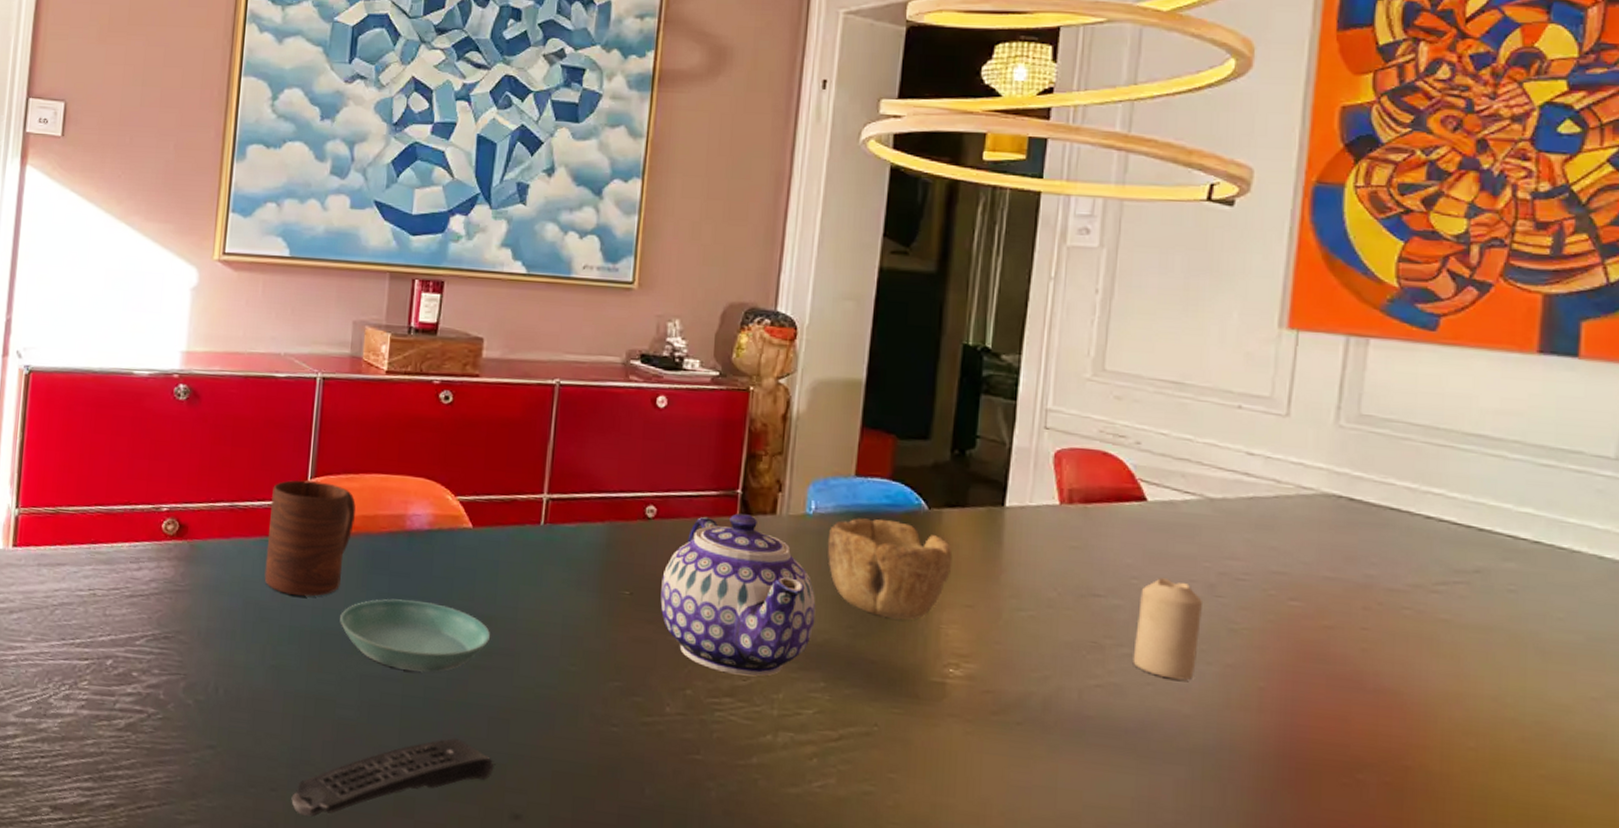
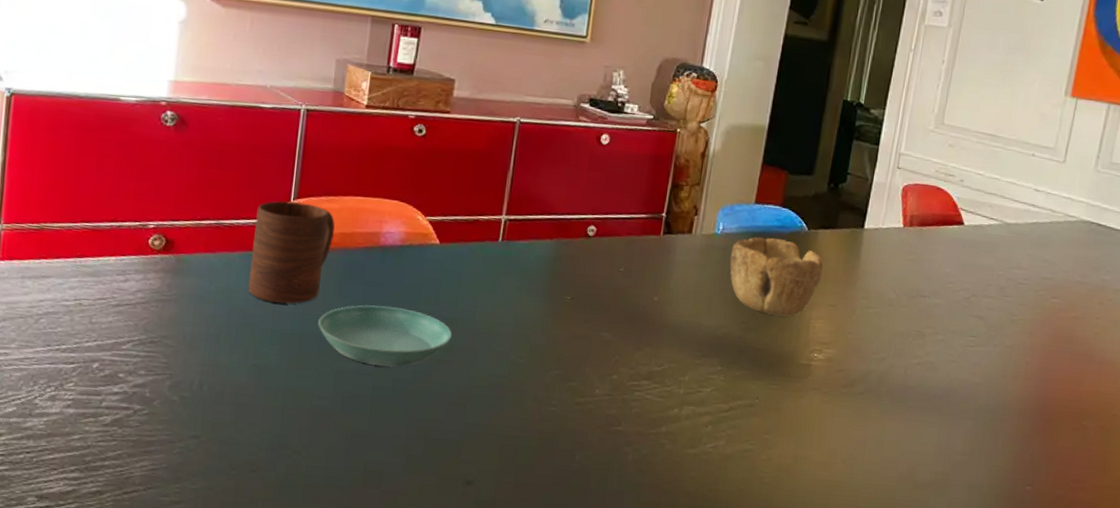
remote control: present [291,737,493,818] -> none [270,420,451,493]
teapot: present [660,512,816,677] -> none [595,232,718,363]
candle: present [1133,578,1202,681] -> none [944,283,995,358]

